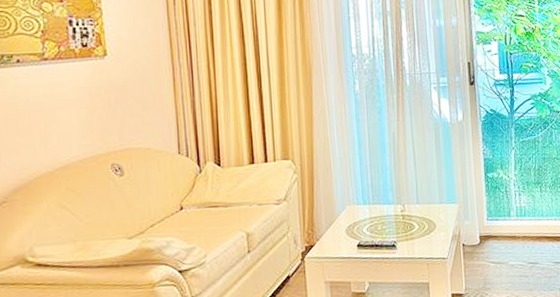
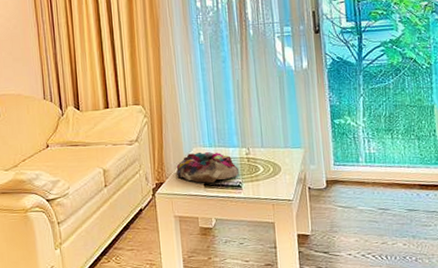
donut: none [328,210,394,244] -> present [176,152,239,184]

